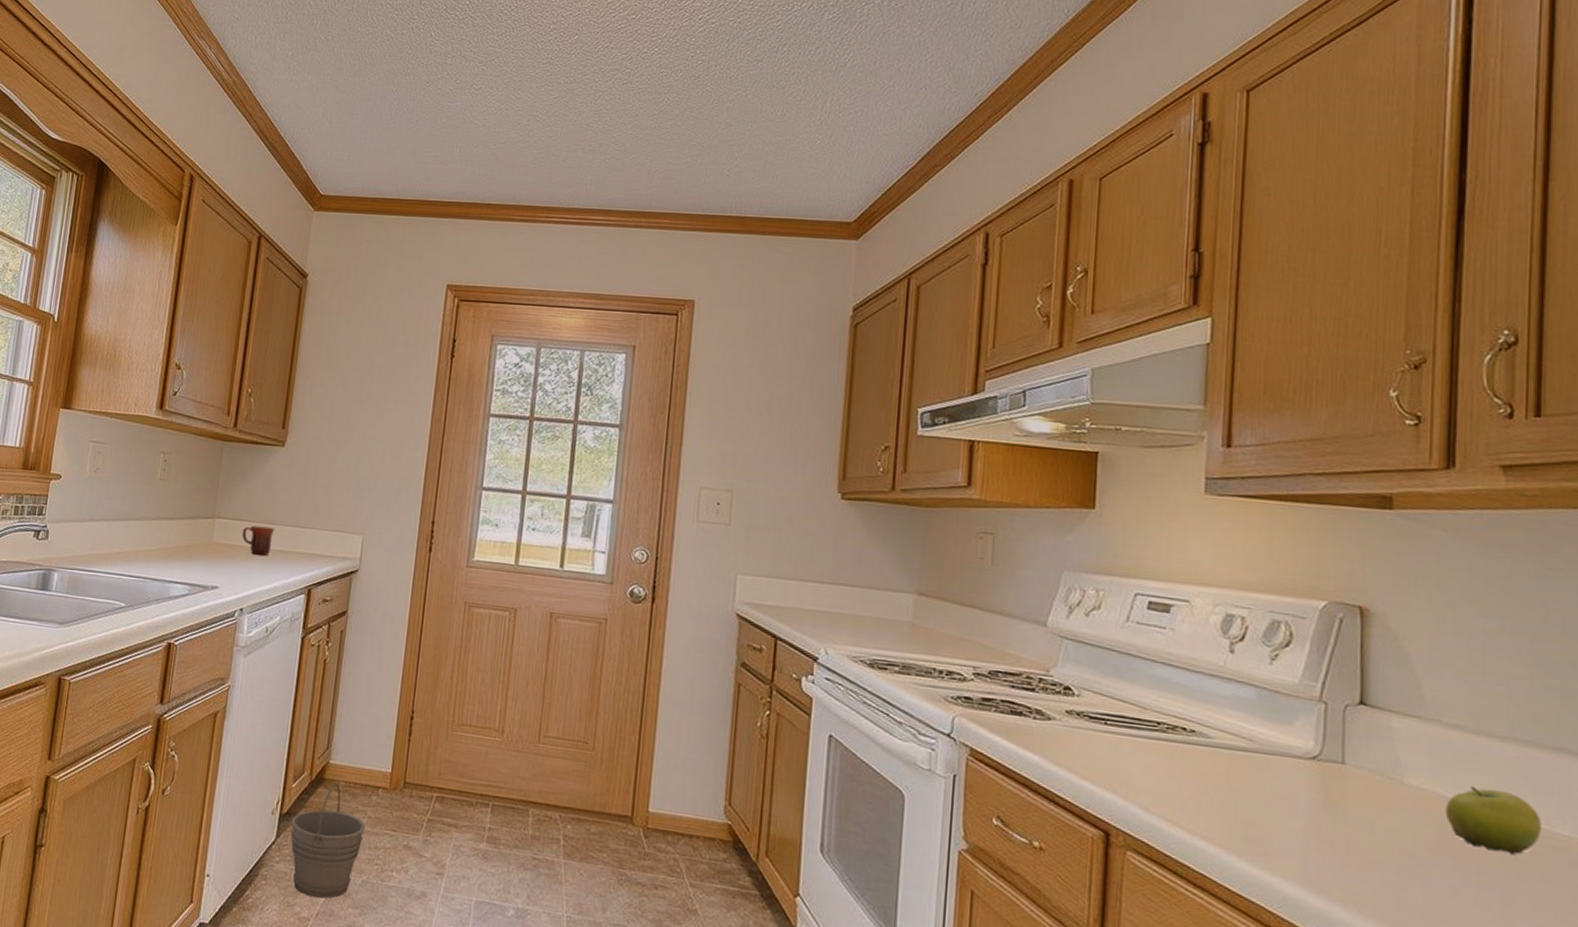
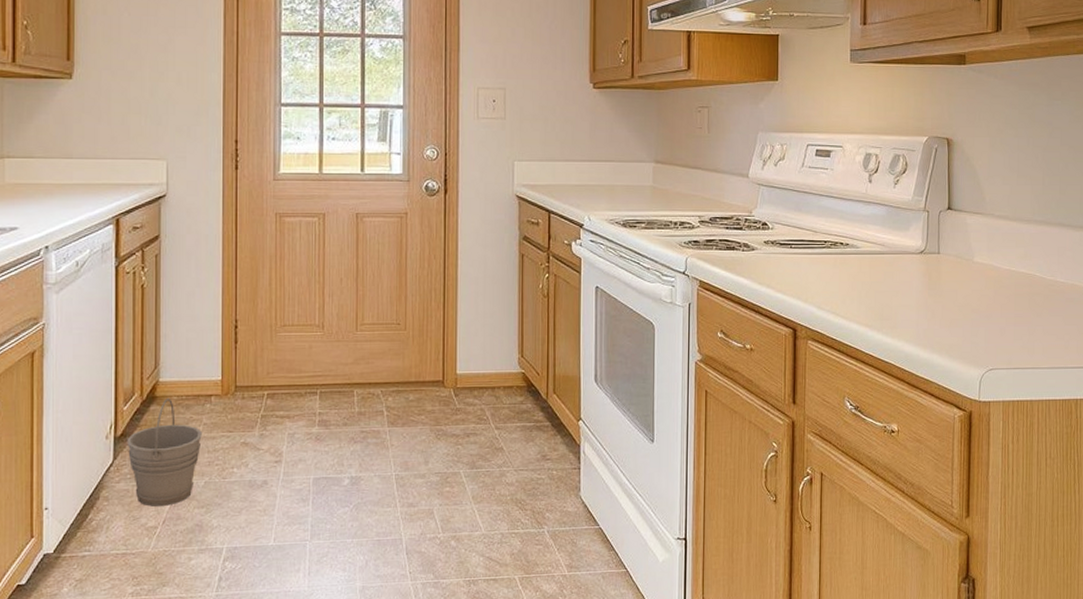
mug: present [242,525,275,556] -> none [37,162,73,191]
fruit: present [1445,786,1541,855] -> none [997,257,1049,300]

